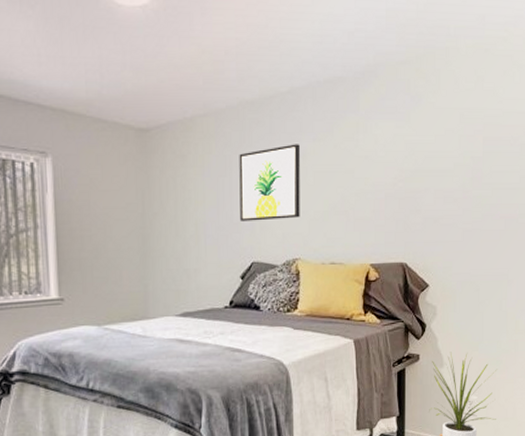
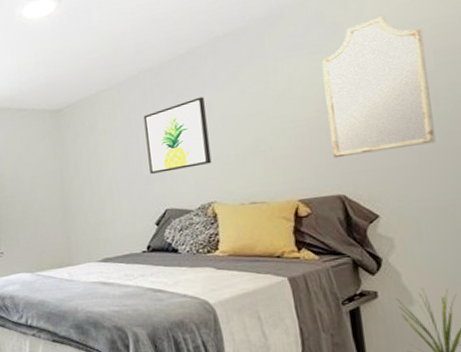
home mirror: none [402,96,478,227] -> present [321,16,436,159]

